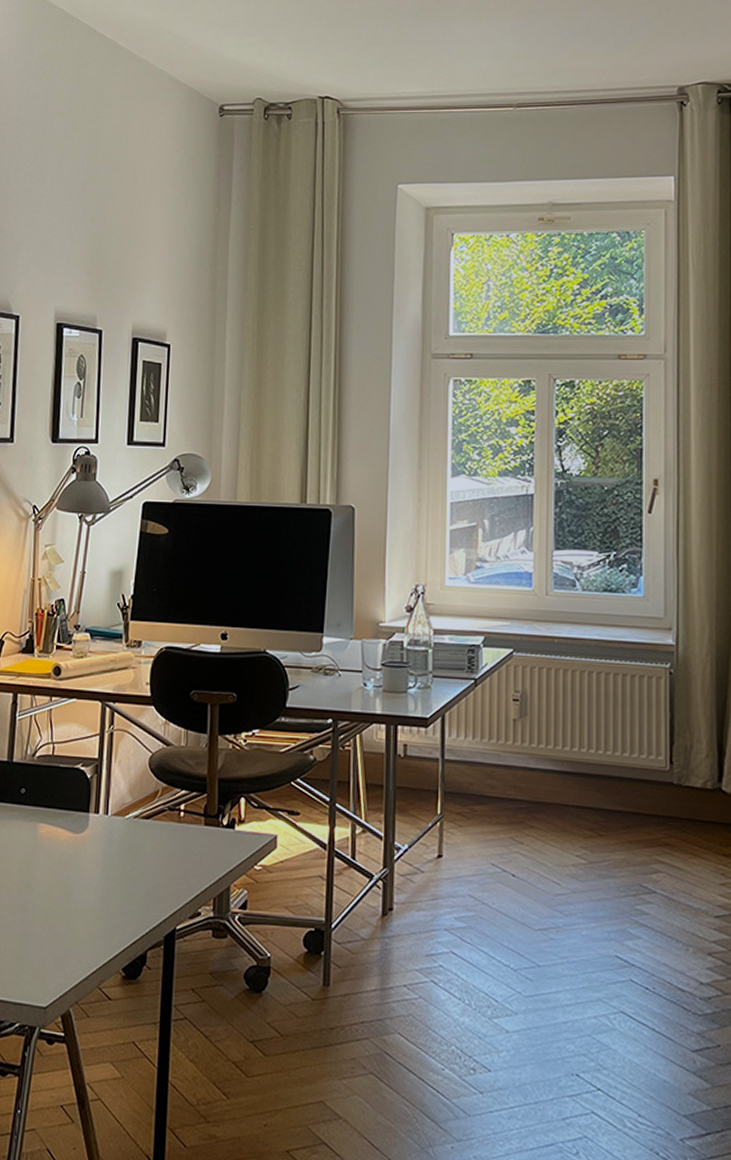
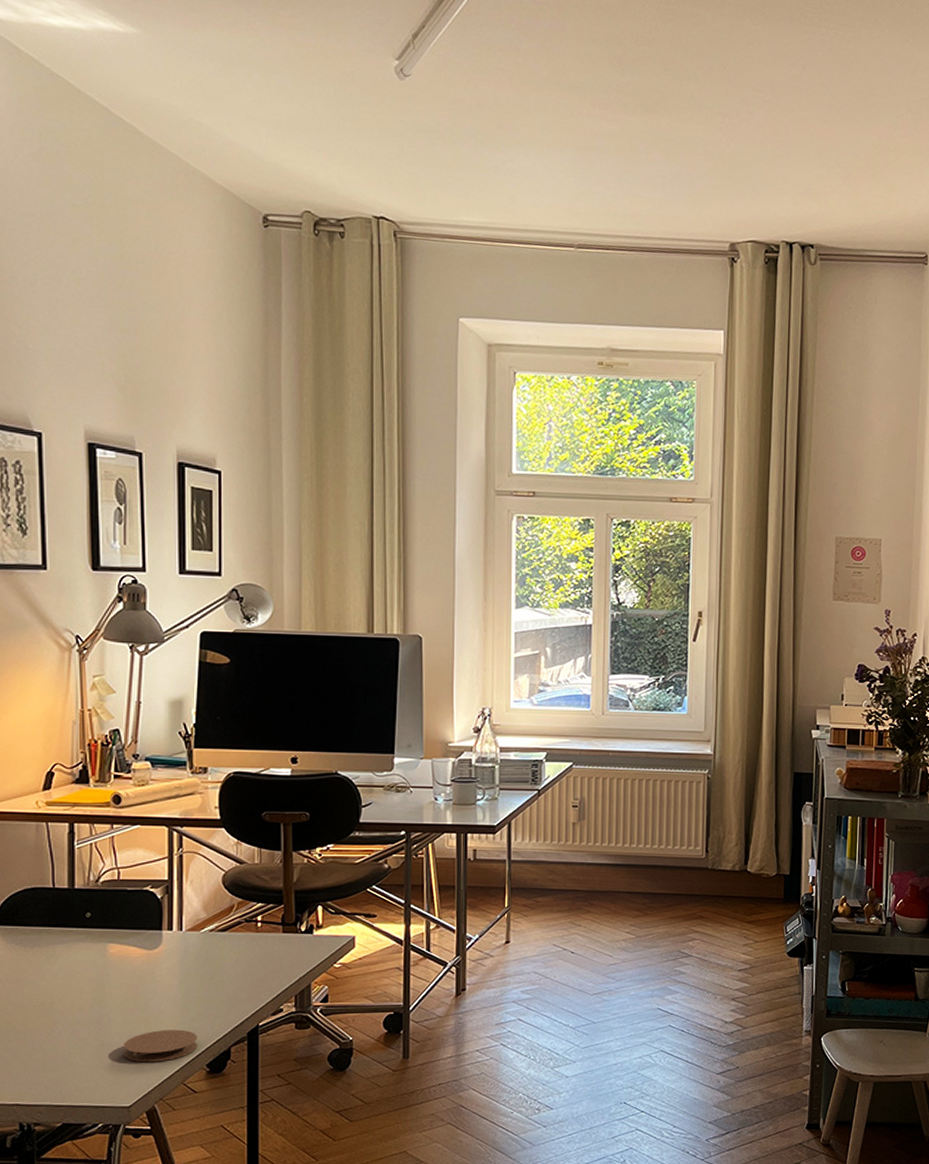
coaster: none [44,923,115,960] -> present [123,1029,197,1063]

